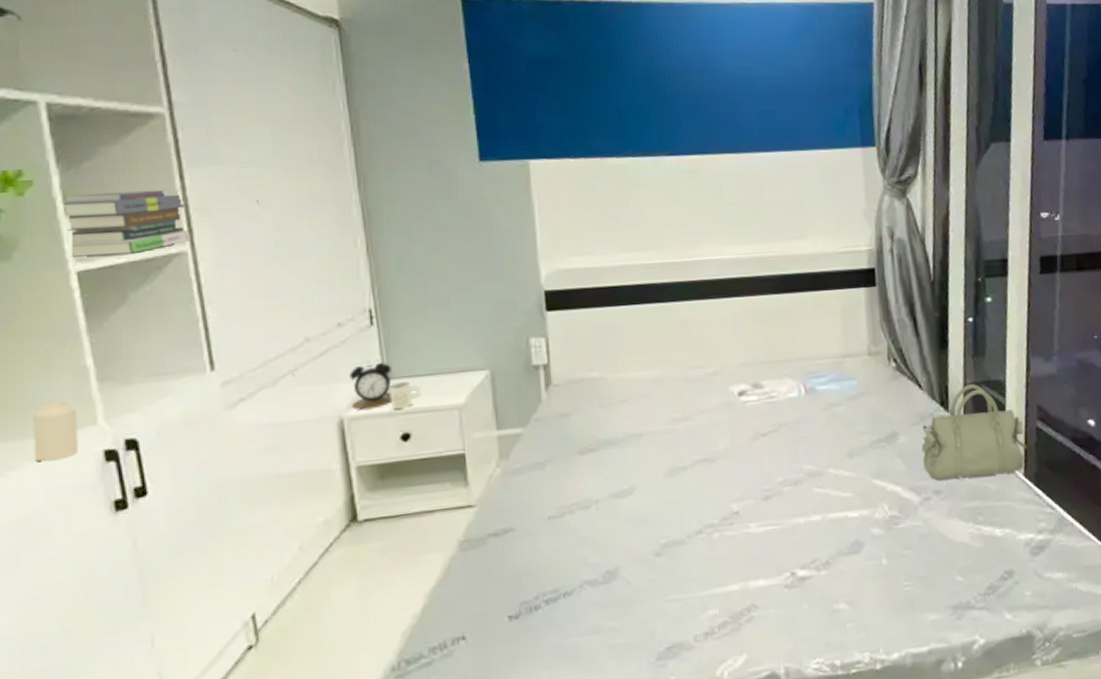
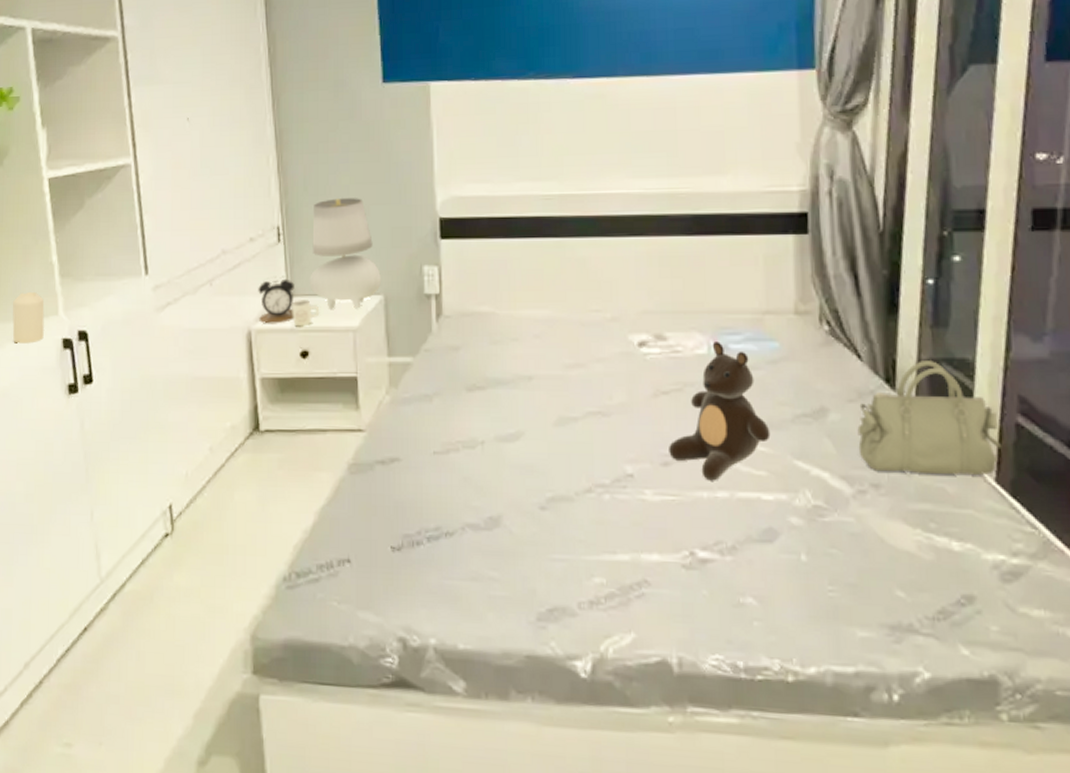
books: present [63,189,191,257] -> none [40,106,134,165]
table lamp: none [408,276,486,389] -> present [310,198,381,309]
teddy bear: none [769,385,854,508] -> present [669,342,771,481]

